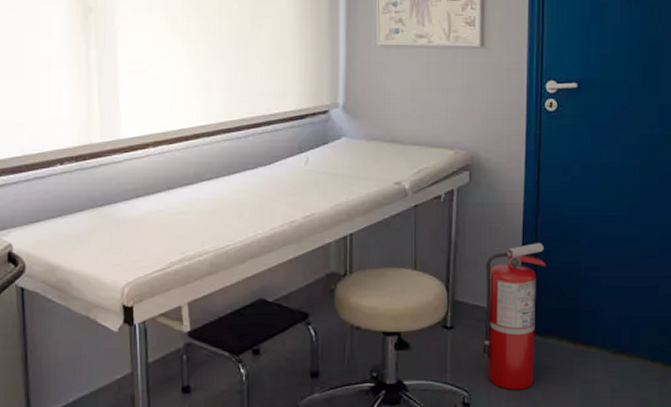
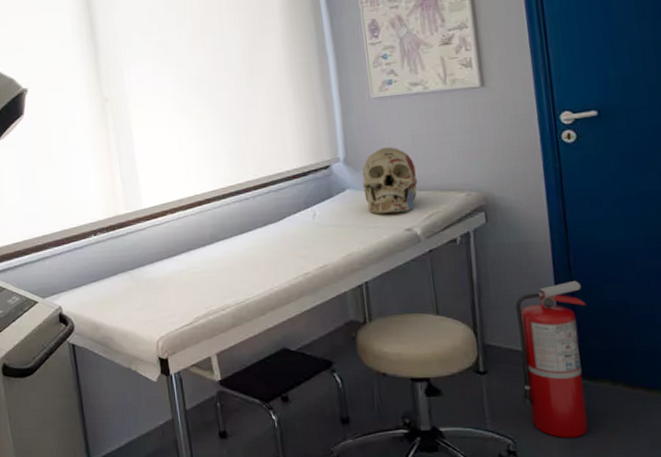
anatomical model: none [358,98,412,165] -> present [362,147,418,214]

